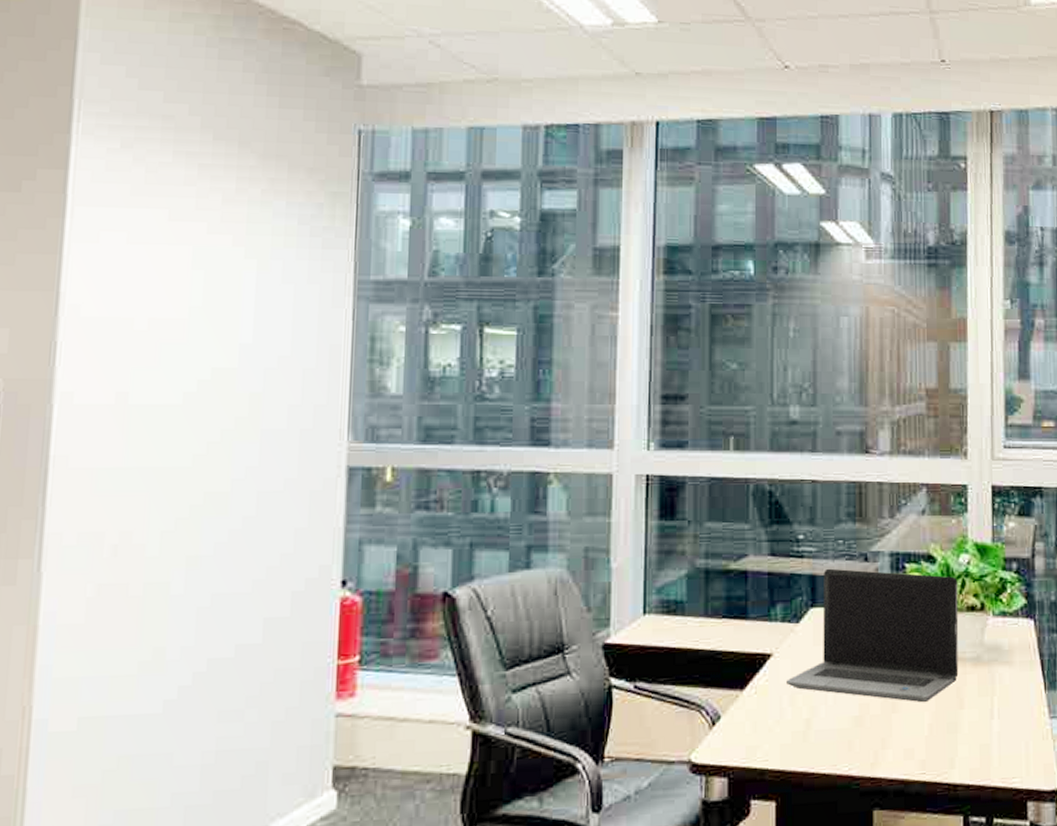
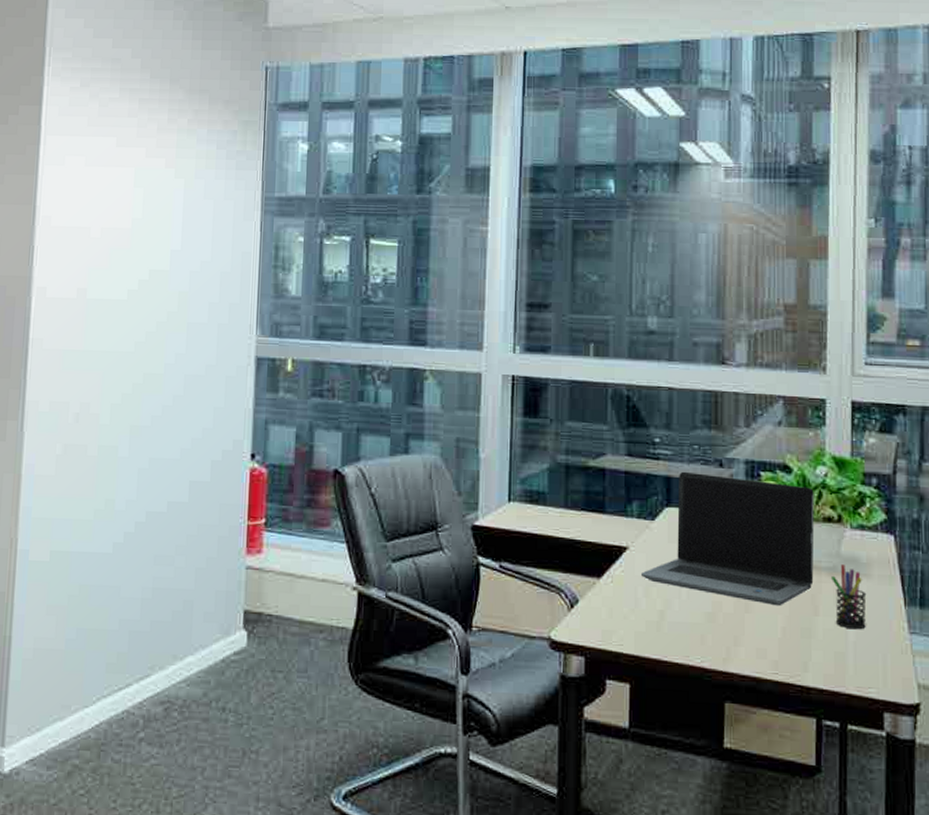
pen holder: none [976,653,1009,720] -> present [832,564,867,630]

